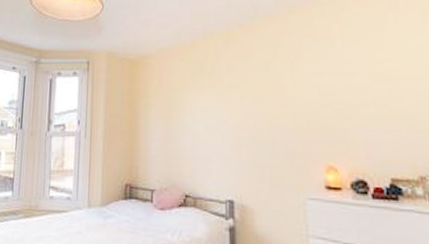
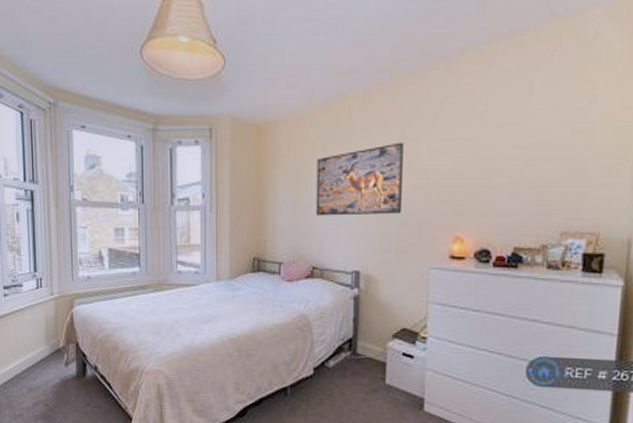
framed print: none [187,75,273,144] -> present [315,142,404,216]

